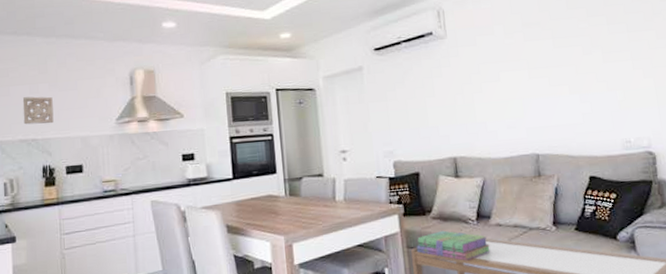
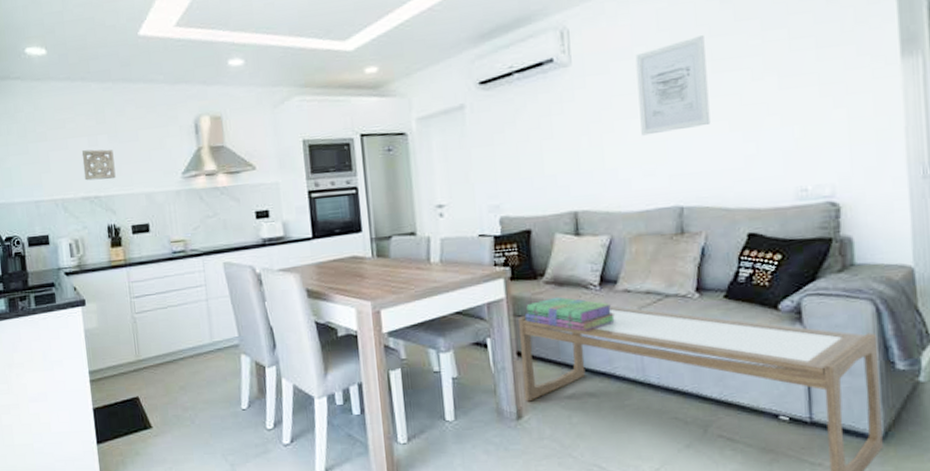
wall art: none [495,19,555,96] -> present [635,35,711,136]

